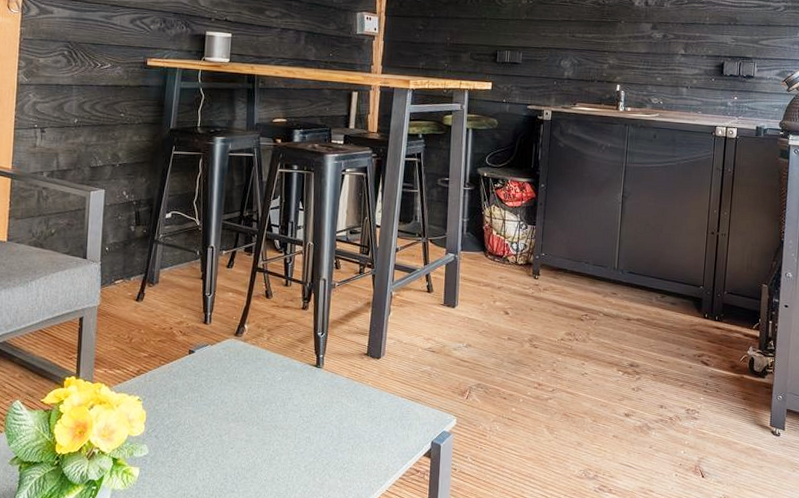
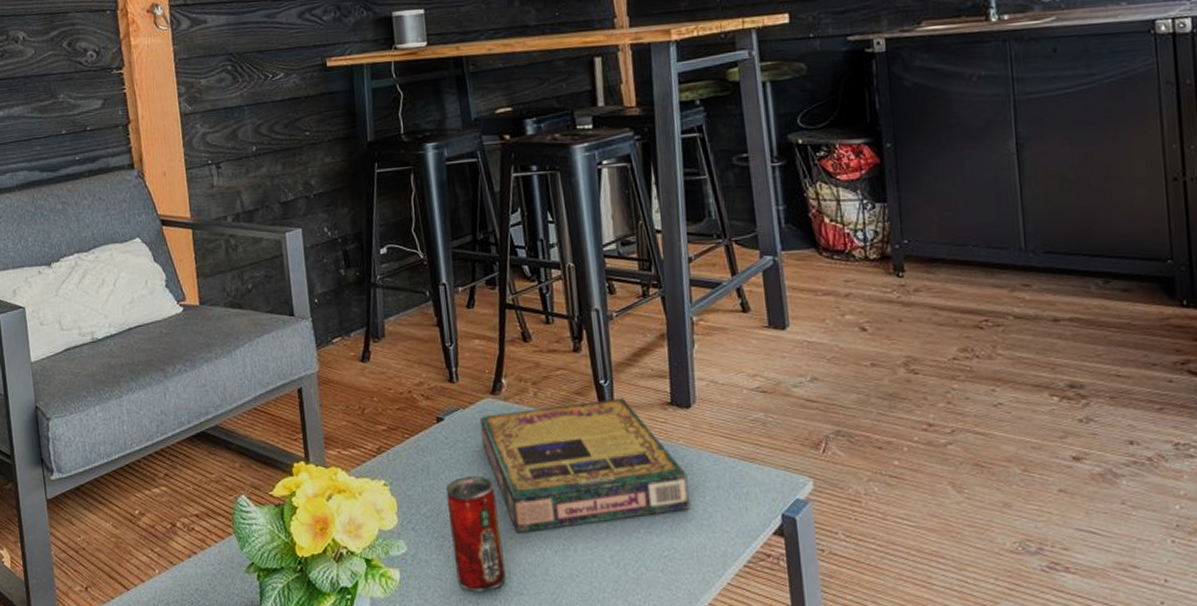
beverage can: none [185,397,226,488] -> present [445,475,507,591]
video game box: none [221,347,370,445] -> present [479,397,690,533]

